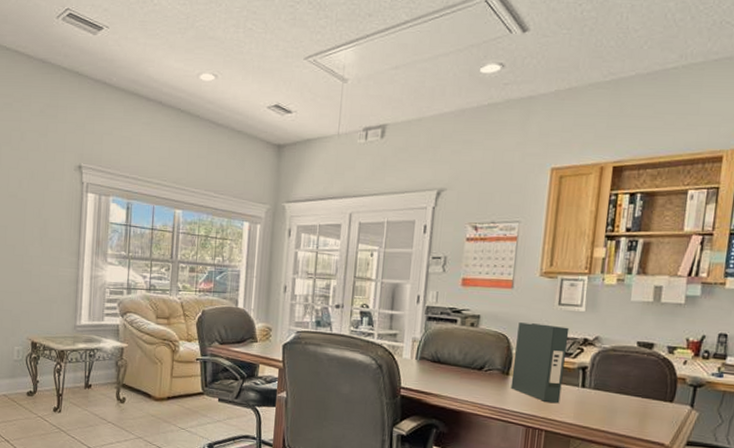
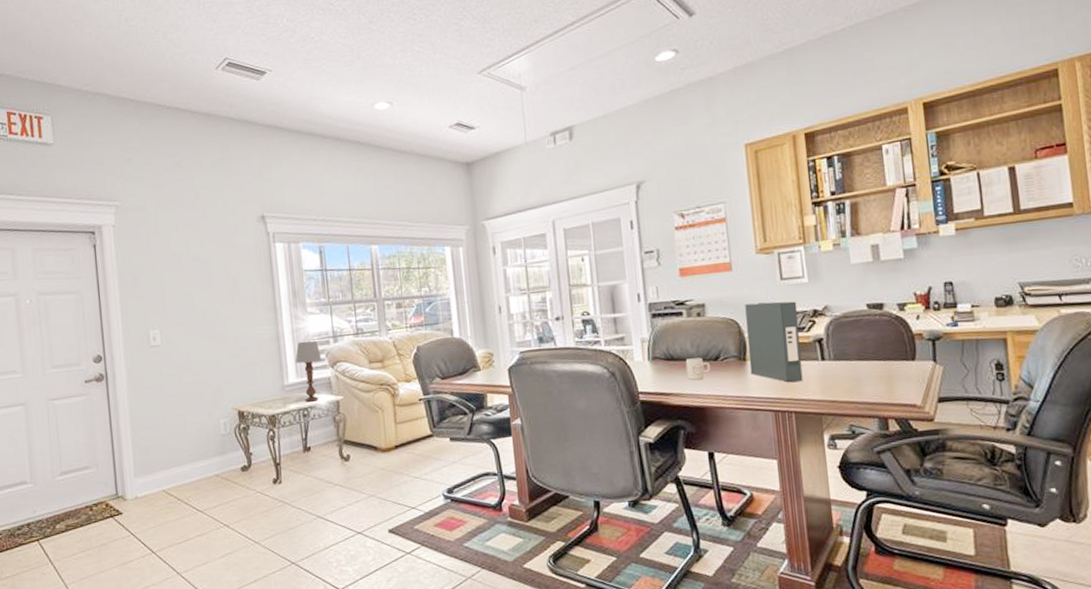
table lamp: none [89,288,114,346] -> present [295,341,322,403]
mug: none [449,364,474,385] -> present [685,357,711,380]

